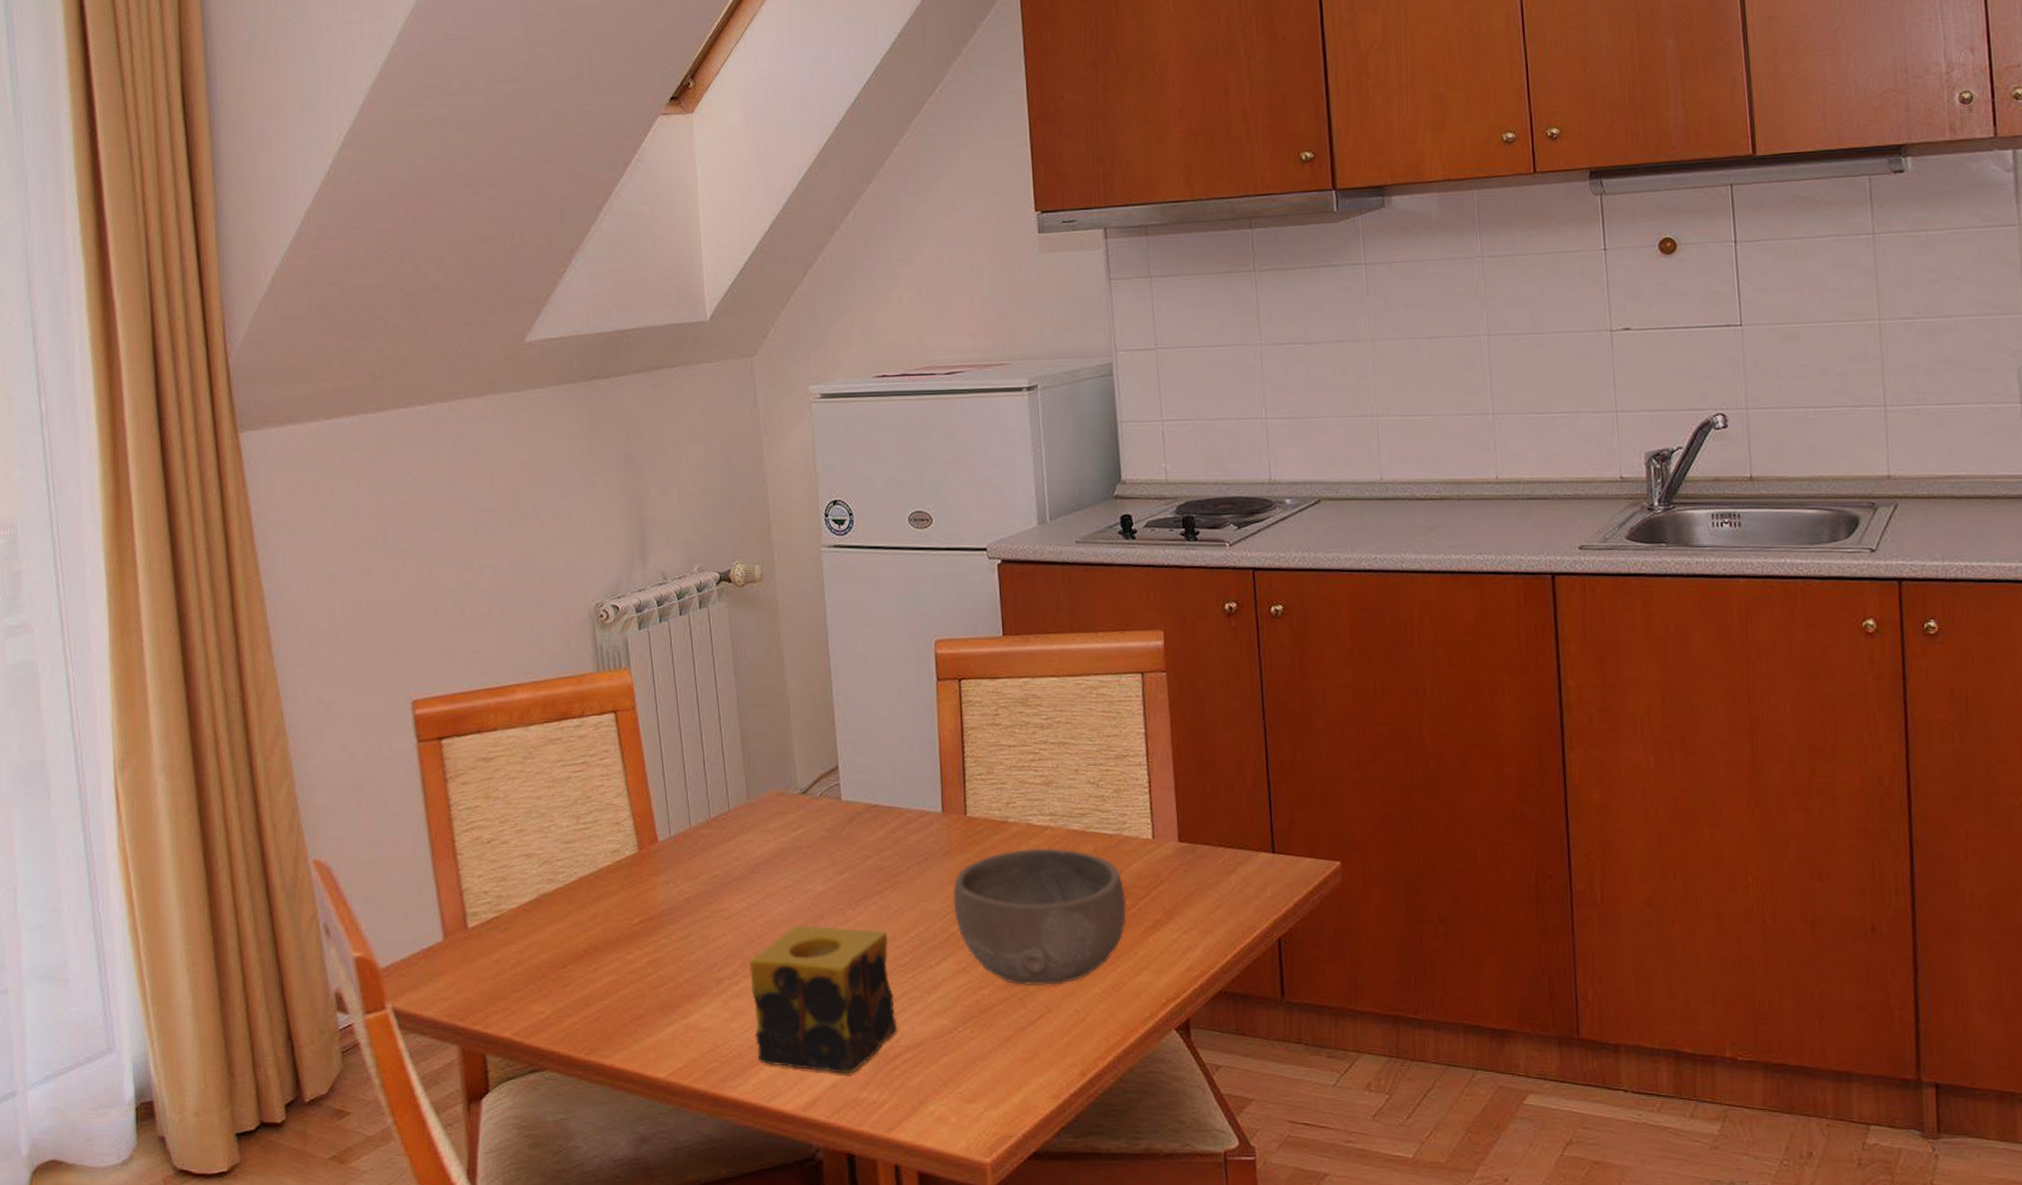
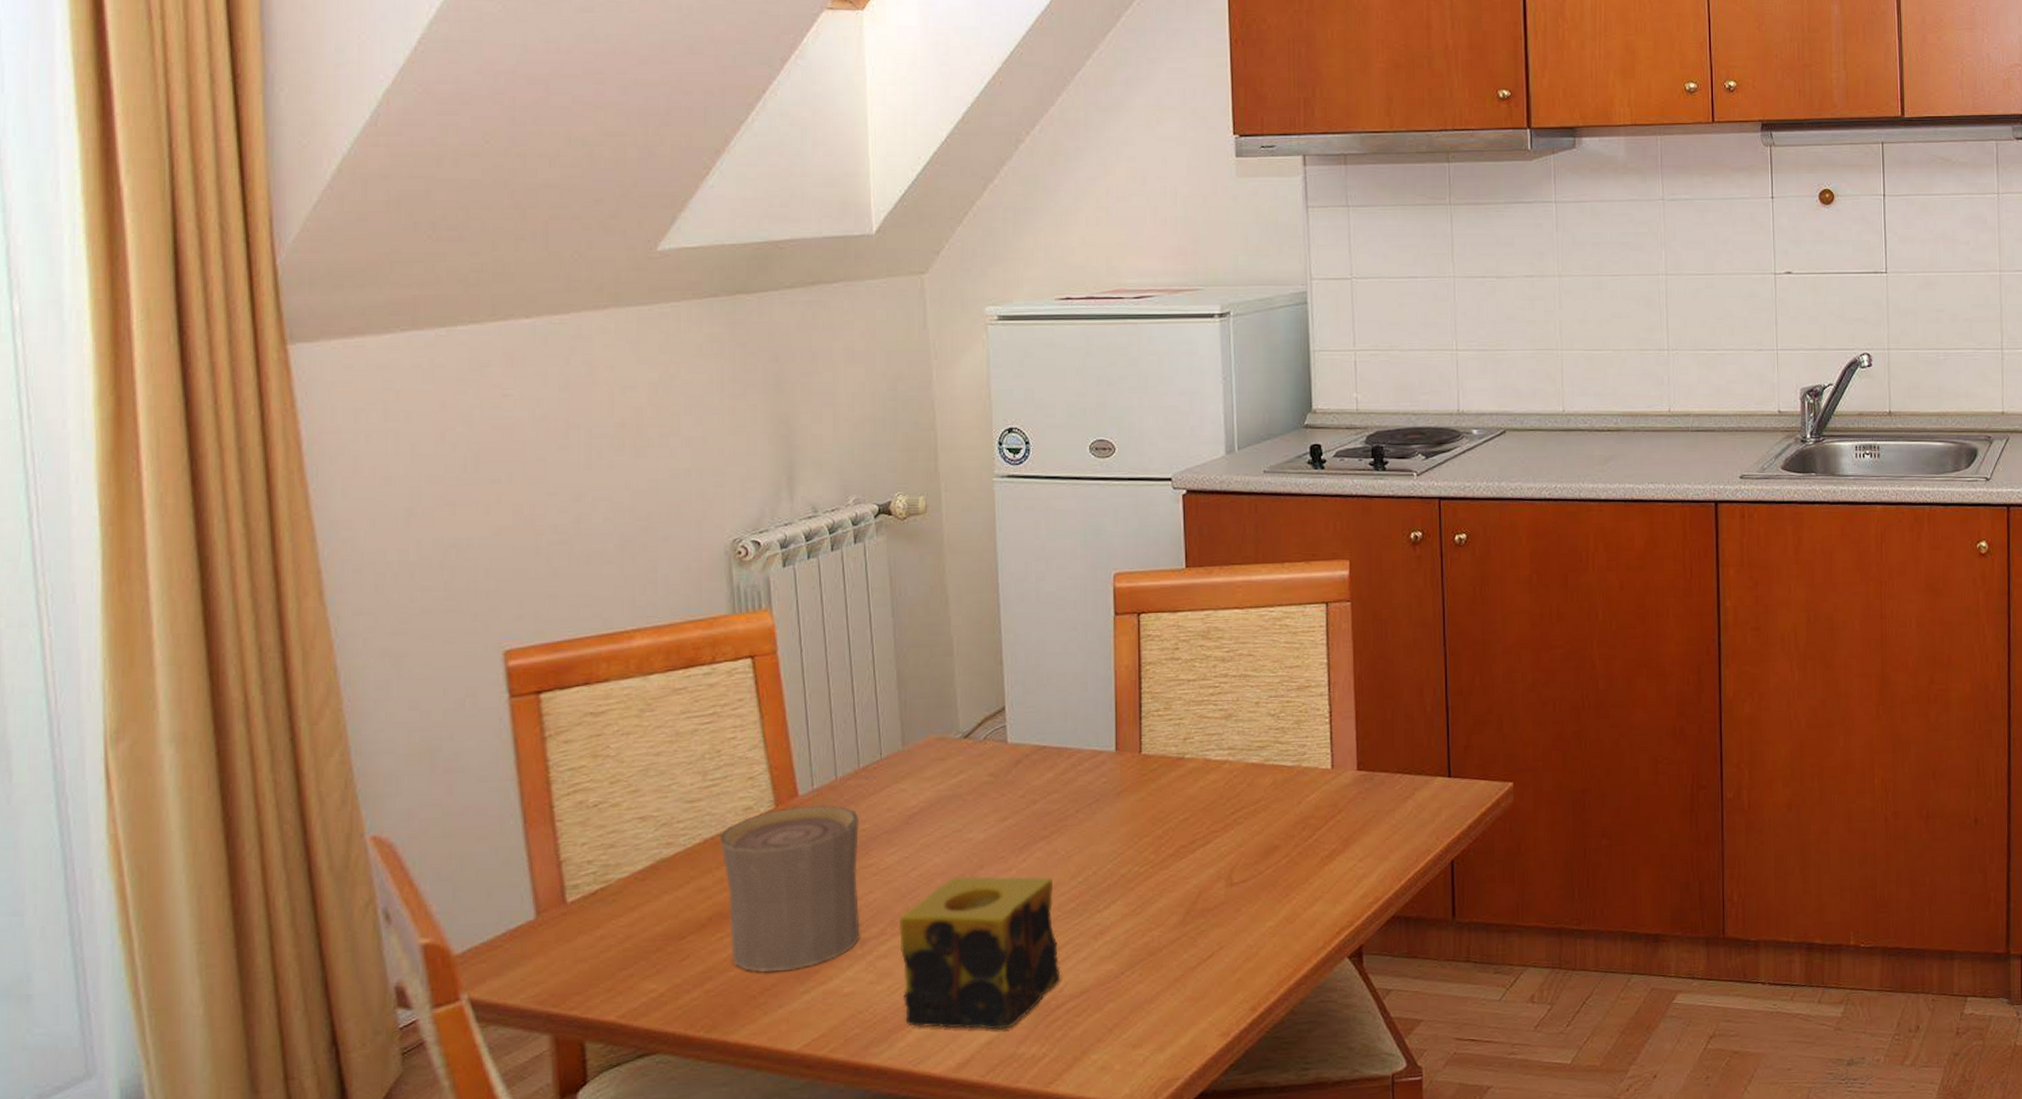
cup: none [592,850,716,1003] -> present [719,804,860,973]
bowl: present [953,848,1127,985] -> none [1124,782,1304,924]

